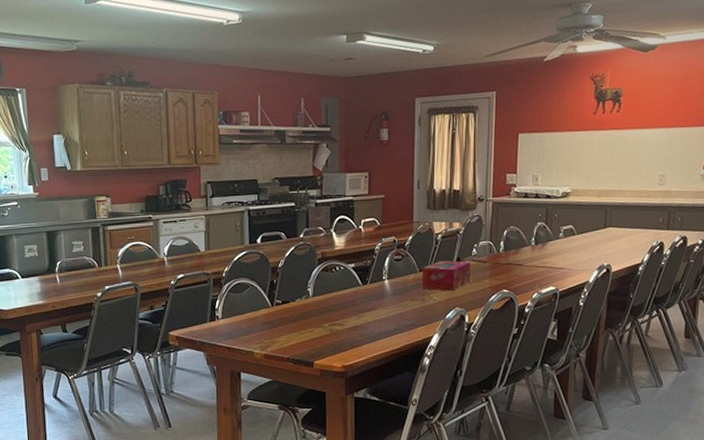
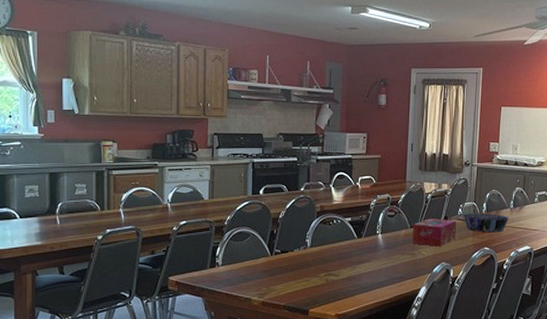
decorative bowl: none [477,252,531,274] -> present [463,213,509,233]

